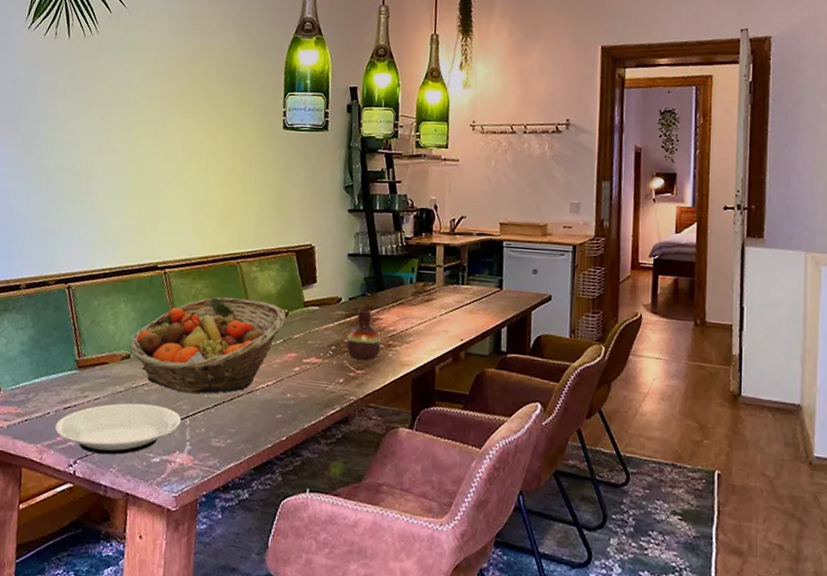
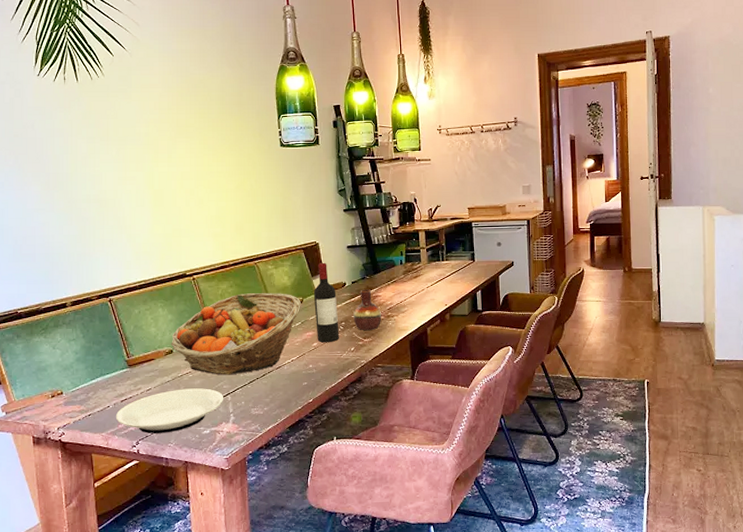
wine bottle: none [300,270,329,370] -> present [313,262,339,343]

